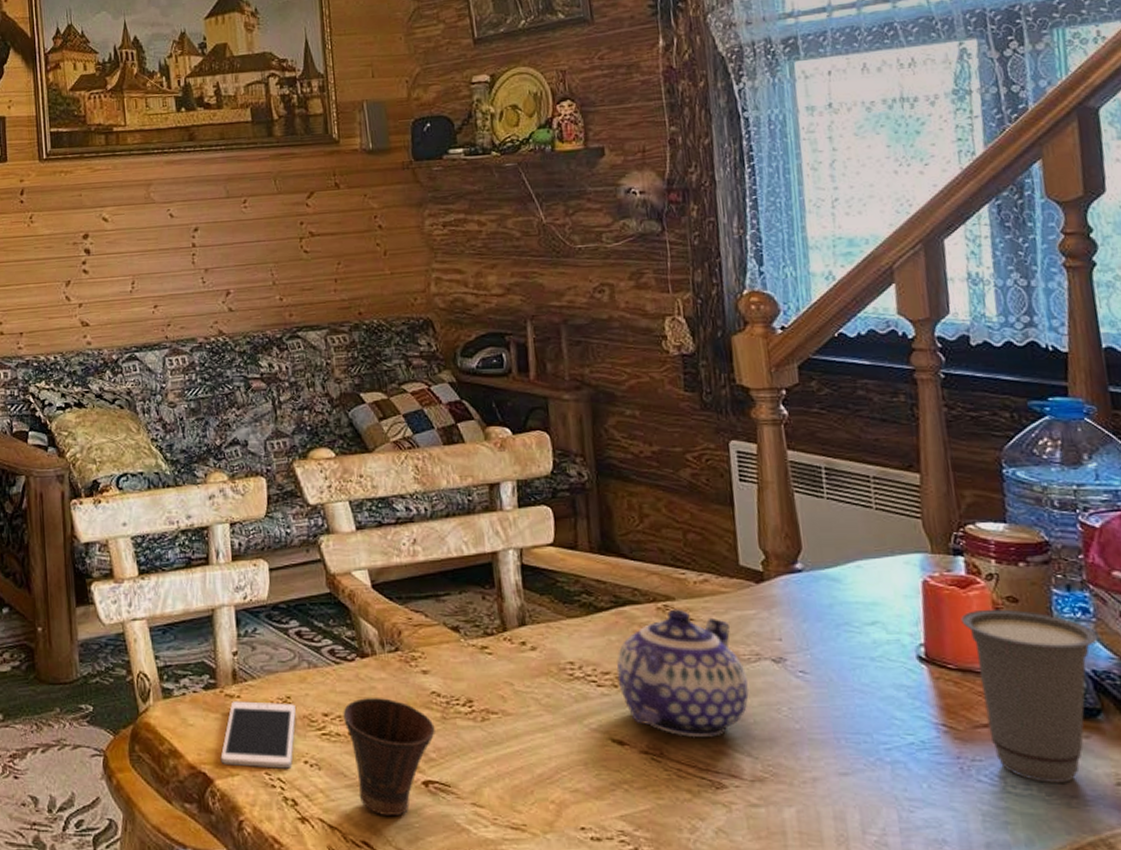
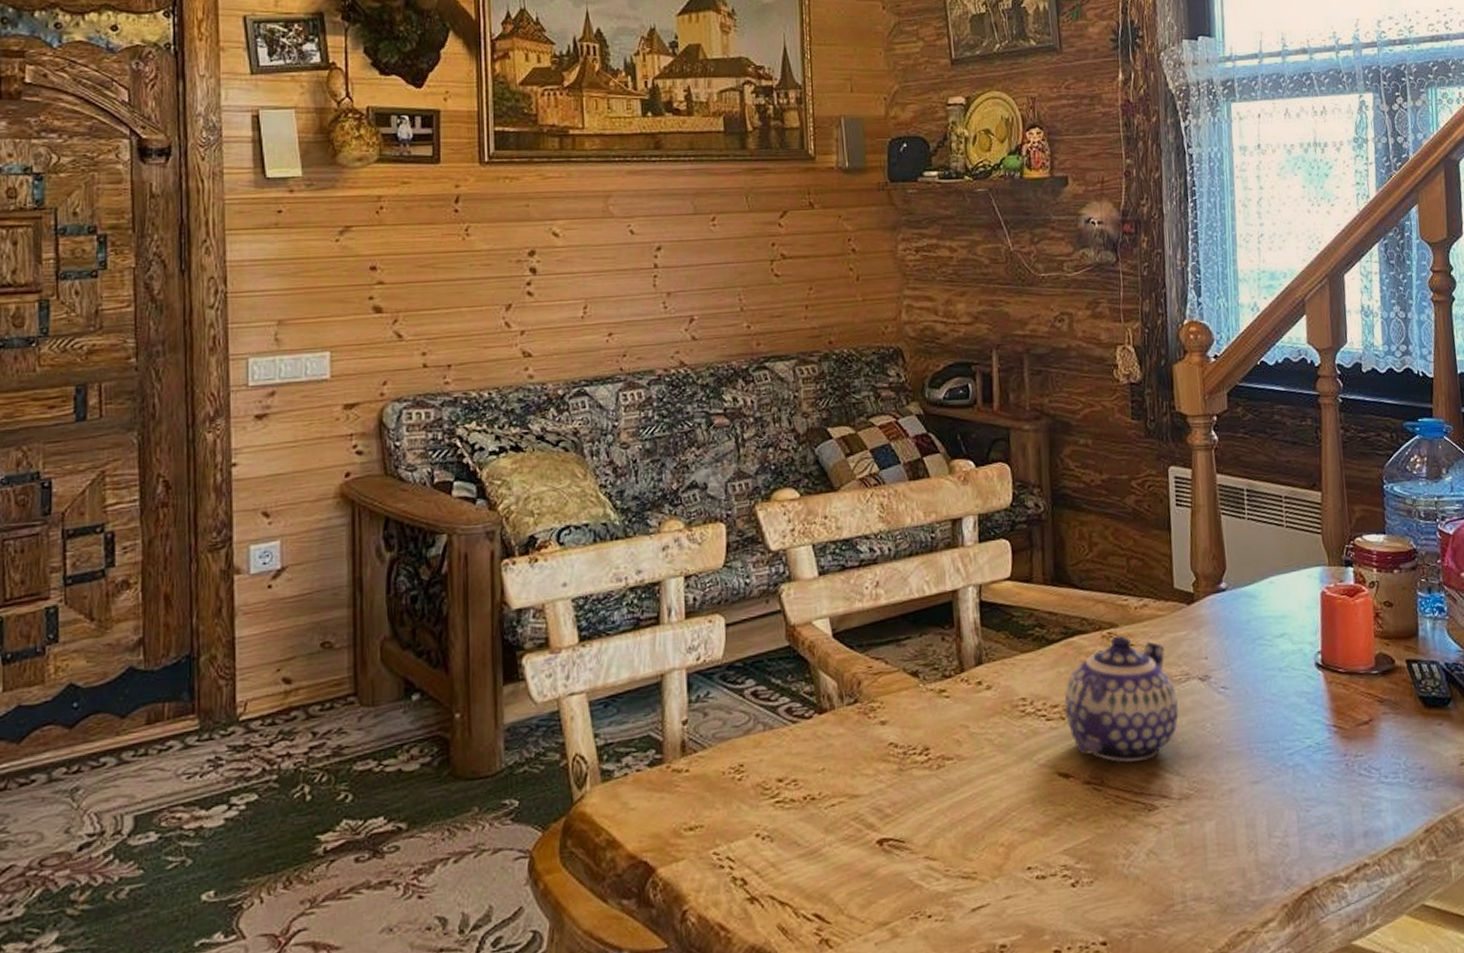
cell phone: present [220,701,296,769] -> none [664,772,749,850]
cup: present [343,698,435,817] -> none [798,755,891,884]
cup: present [961,609,1099,783] -> none [1349,613,1450,770]

